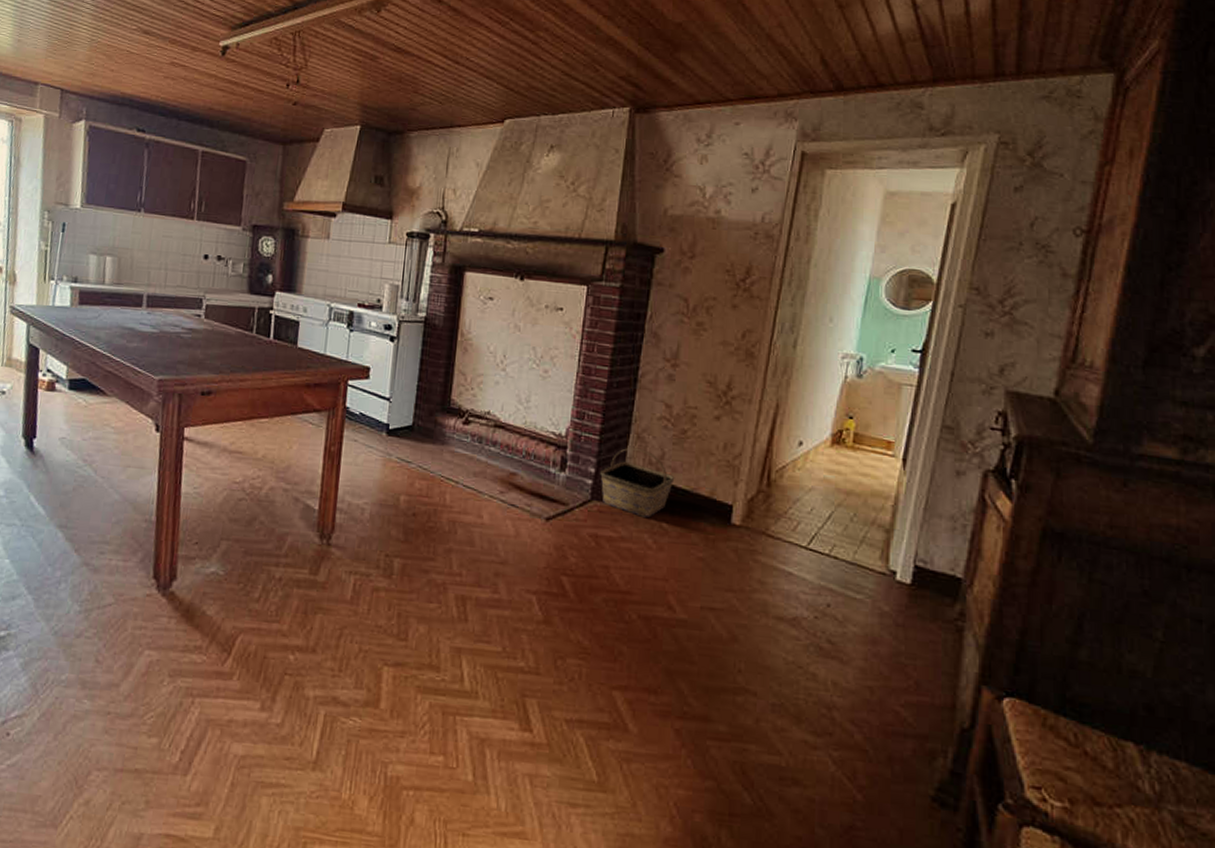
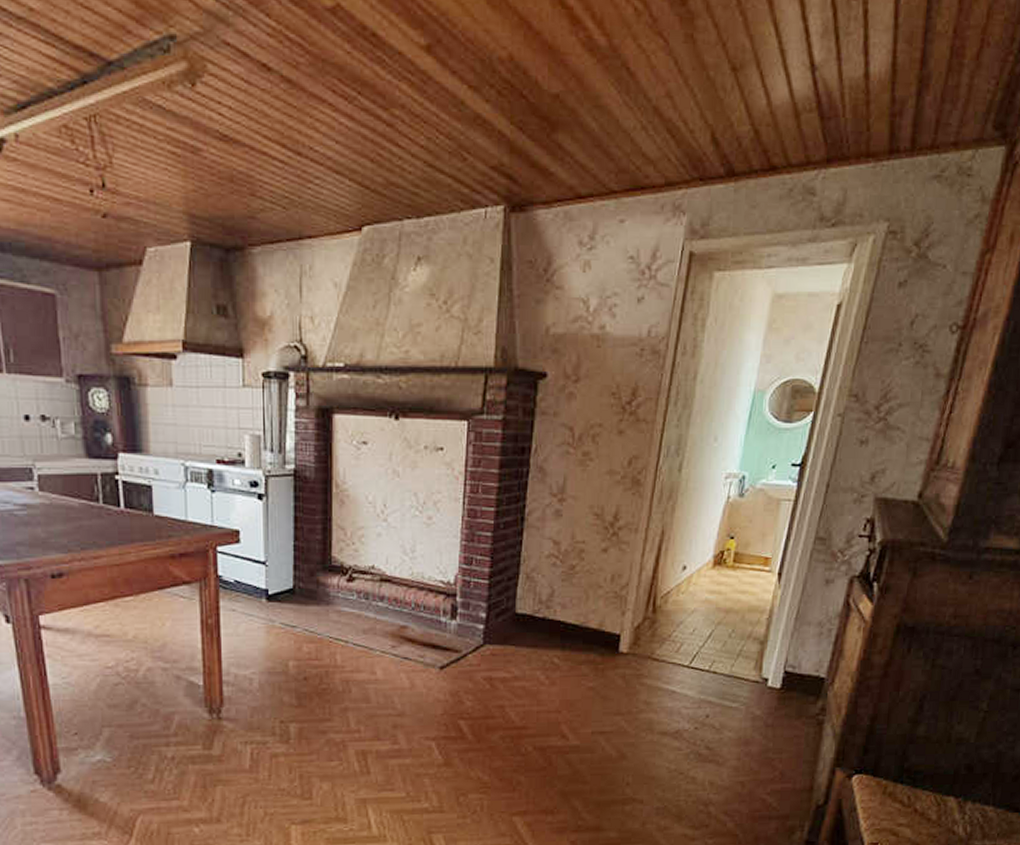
basket: present [600,447,675,518] -> none [491,588,565,655]

